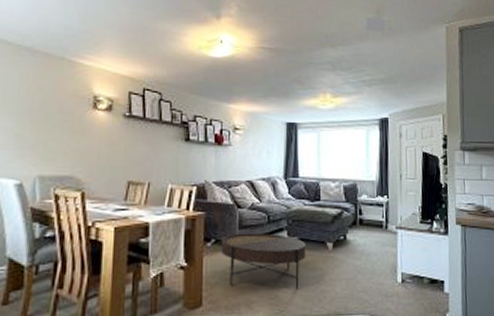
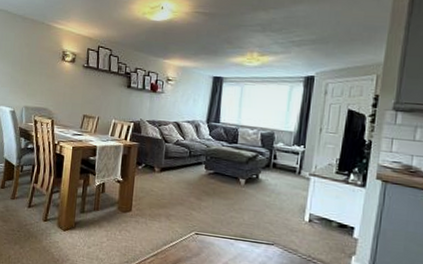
coffee table: present [221,233,307,290] -> none [149,161,221,212]

